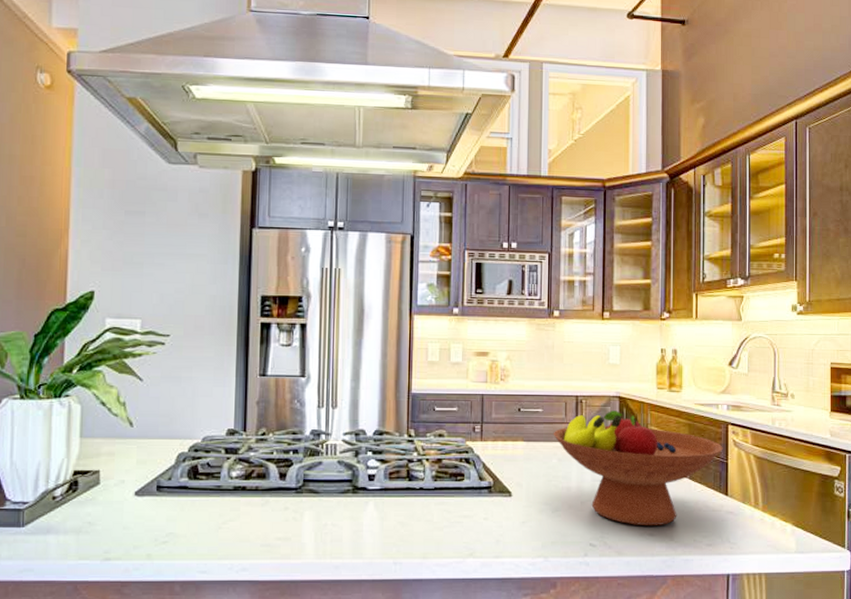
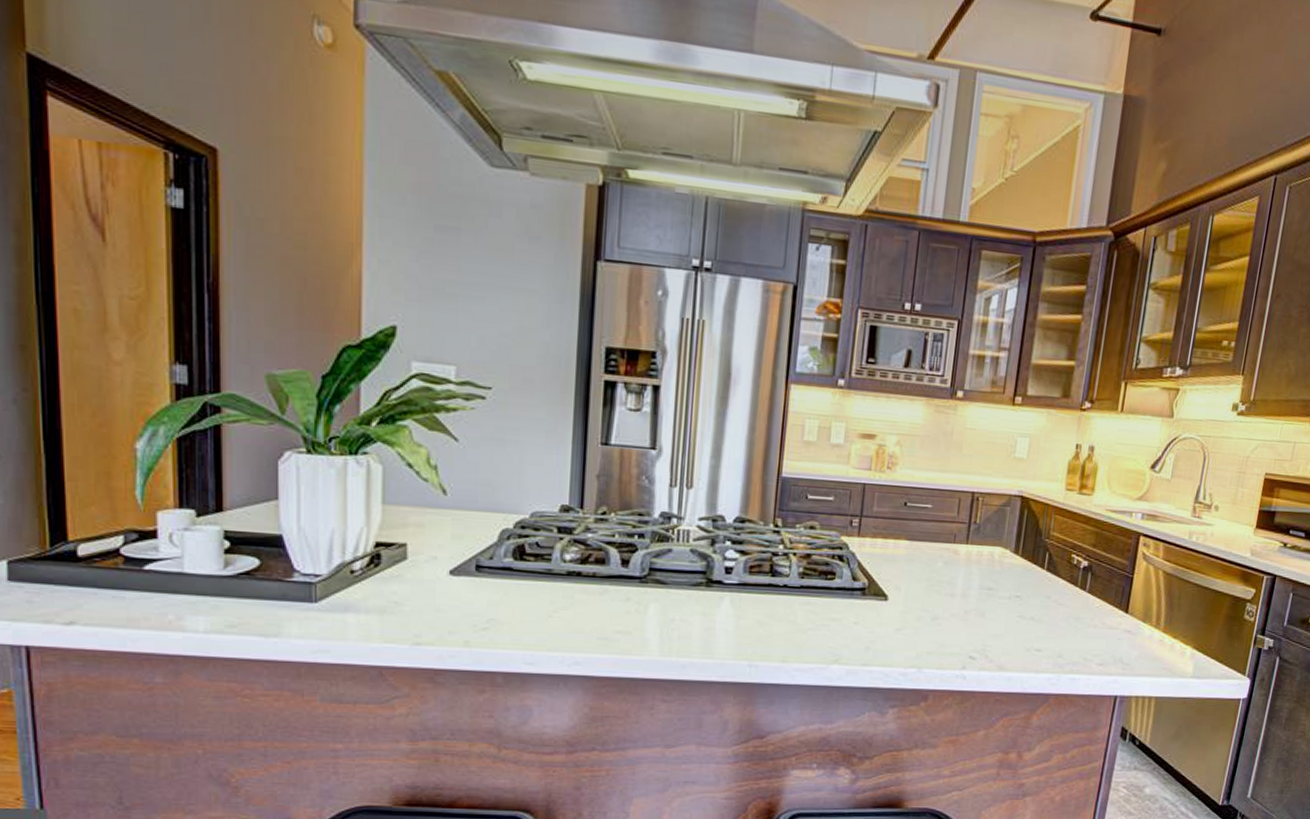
fruit bowl: present [553,411,723,526] -> none [941,511,1131,641]

